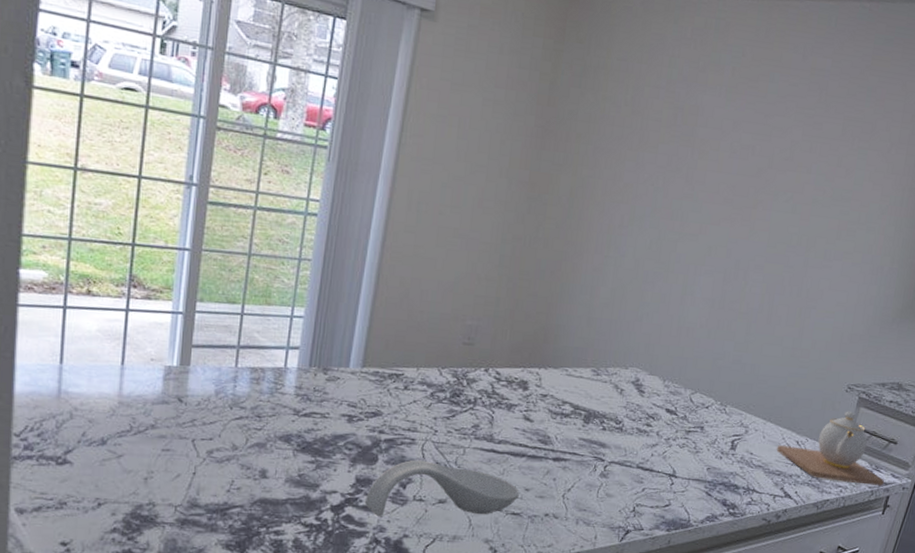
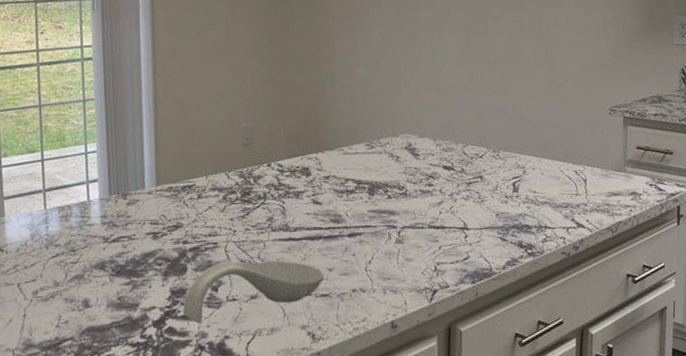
teapot: present [776,411,885,486] -> none [557,132,672,203]

